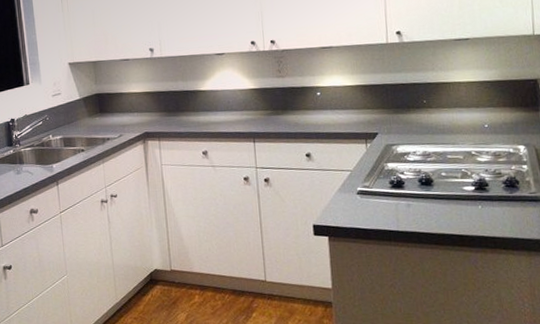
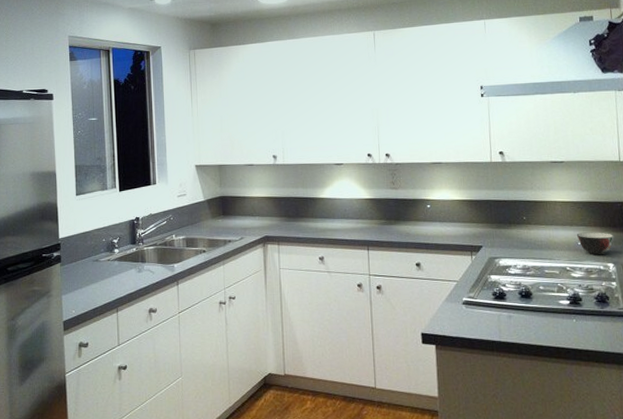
soup bowl: none [483,112,526,138] -> present [576,232,614,255]

